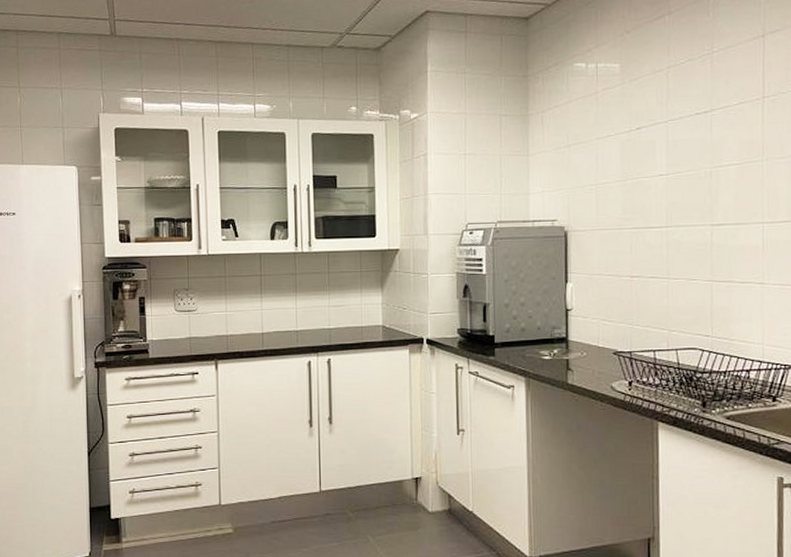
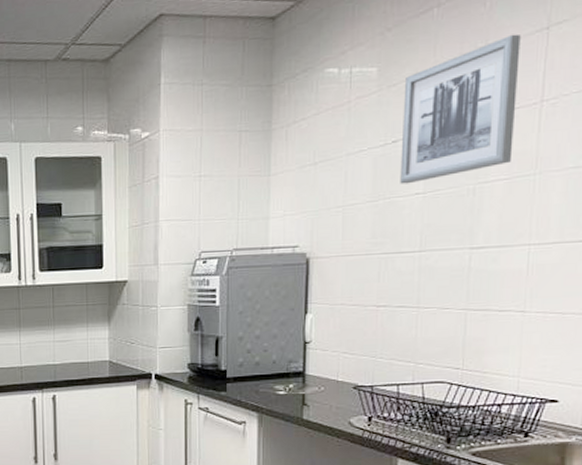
wall art: none [644,40,742,166] -> present [400,34,521,184]

